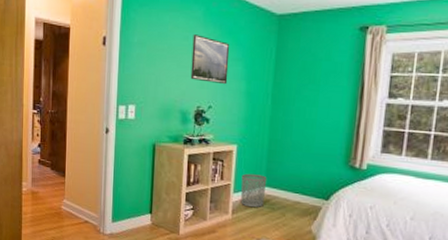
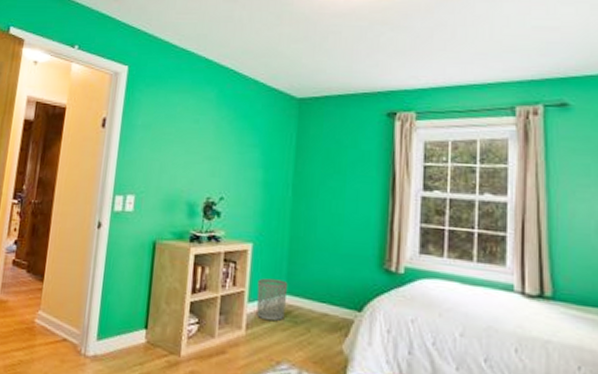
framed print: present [190,34,230,85] -> none [200,117,245,173]

